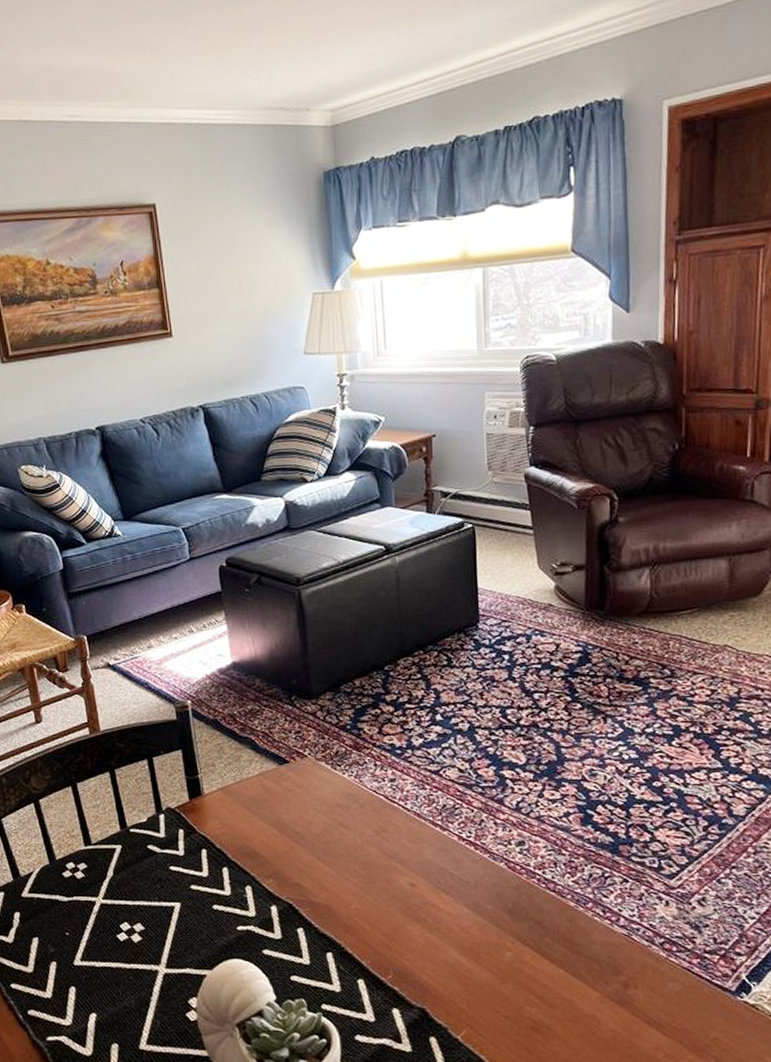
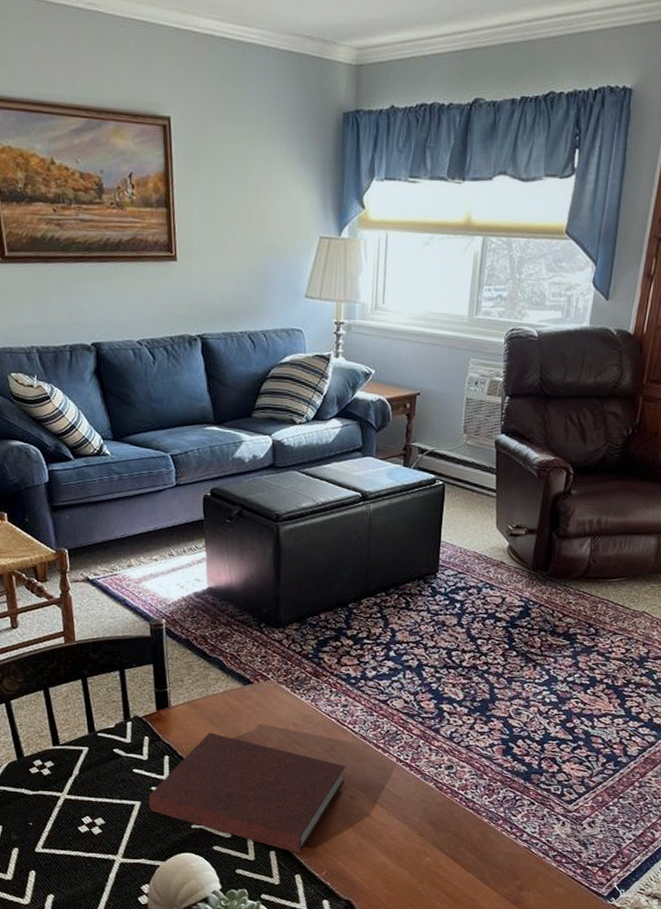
notebook: none [188,820,403,954] -> present [148,732,347,854]

